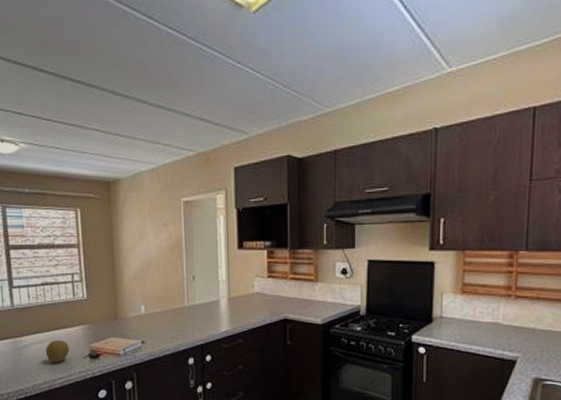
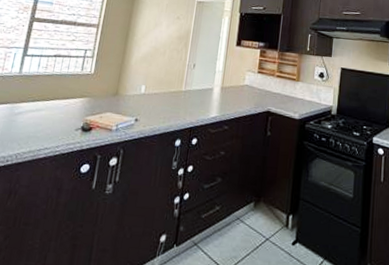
fruit: present [45,340,69,363] -> none [39,109,65,133]

